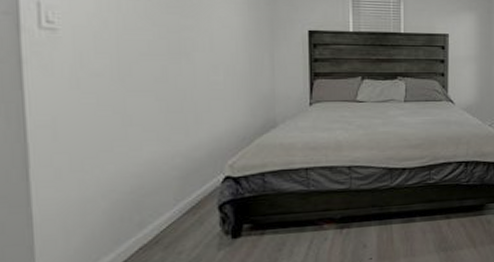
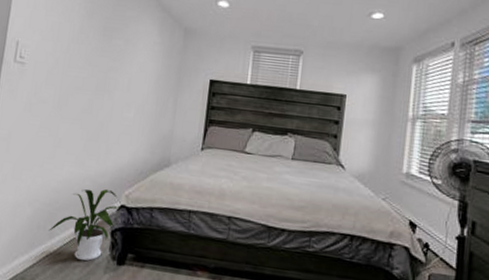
house plant: none [137,163,225,244] -> present [49,189,120,261]

